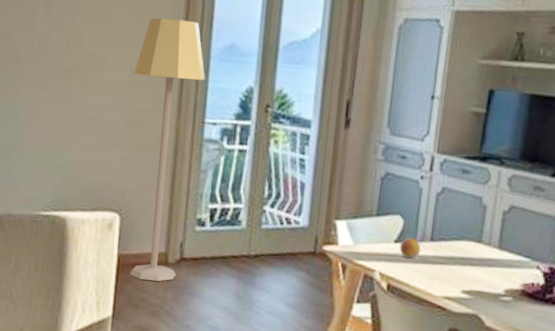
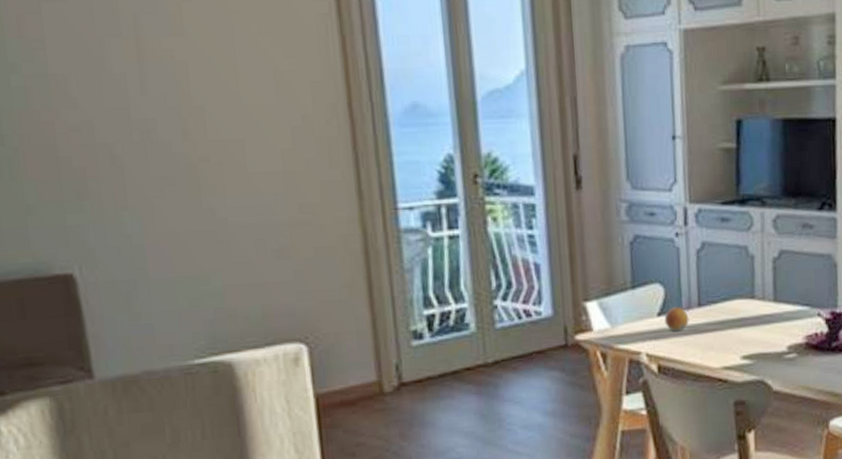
lamp: present [129,17,205,282] -> none [287,78,398,420]

